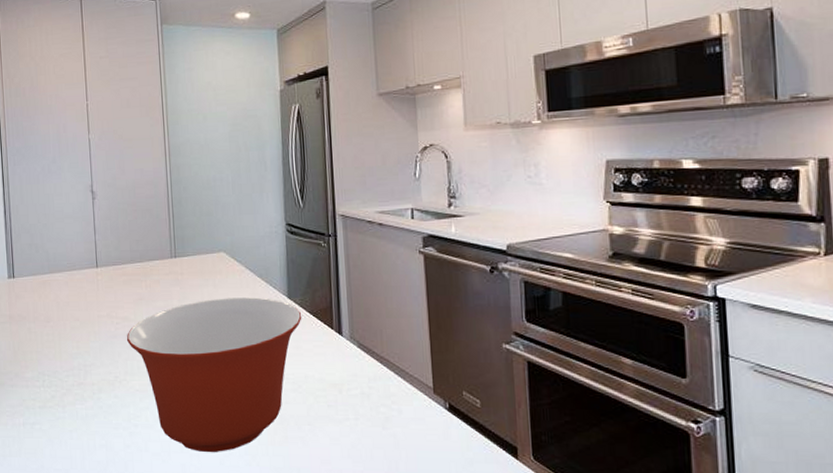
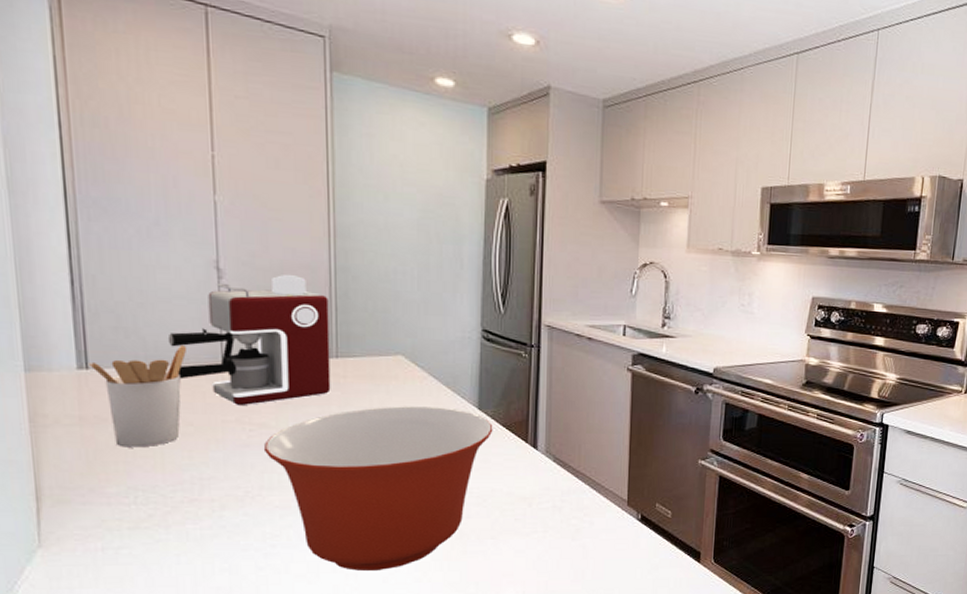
utensil holder: none [14,254,74,340] -> present [87,344,188,448]
coffee maker: none [62,190,172,303] -> present [167,274,331,407]

